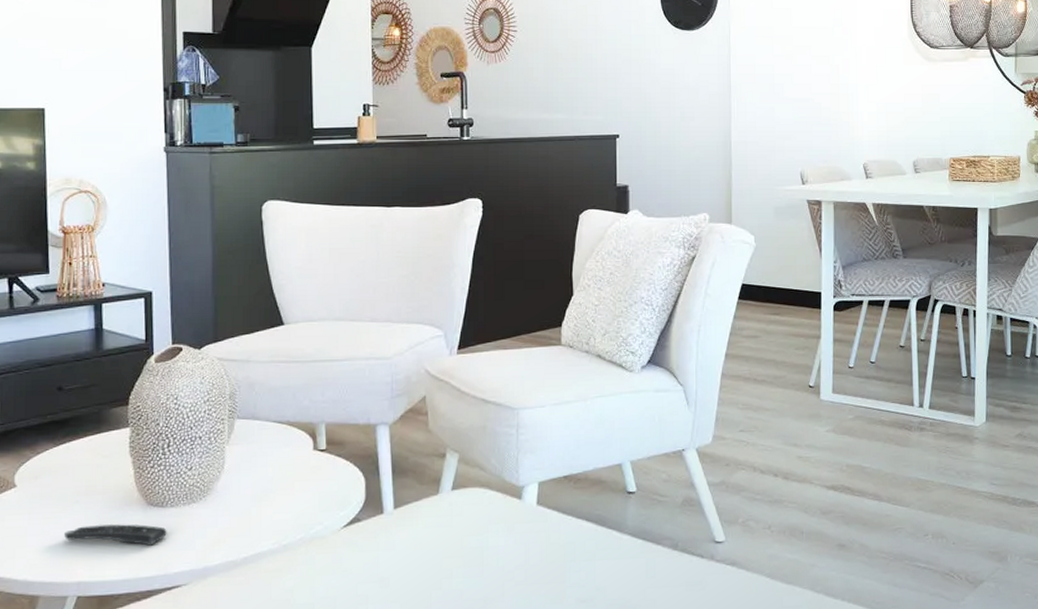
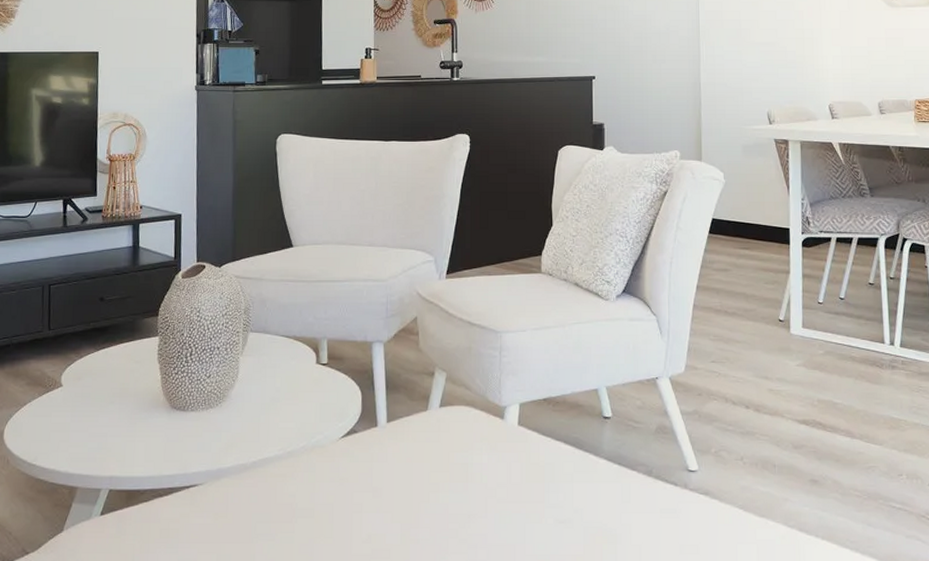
remote control: present [63,524,167,546] -> none [99,425,187,446]

